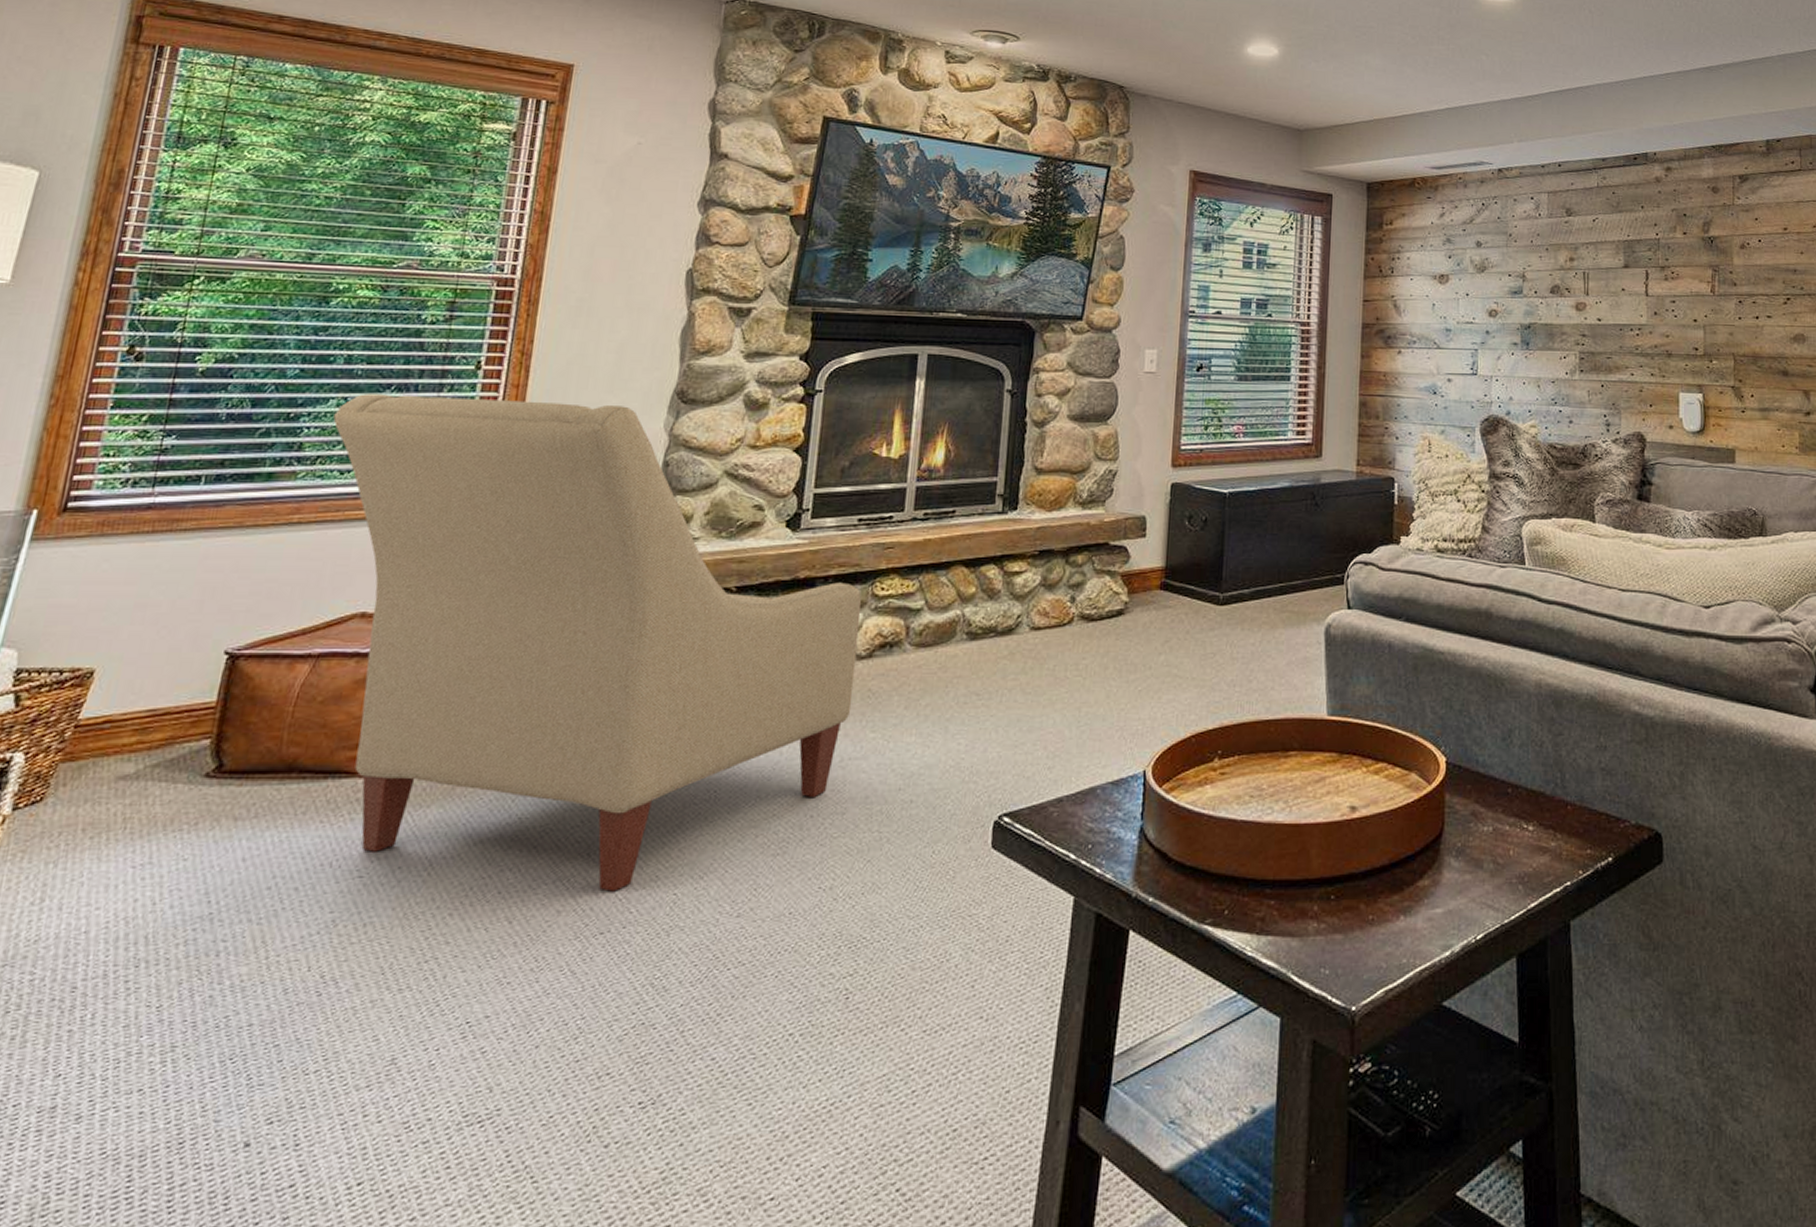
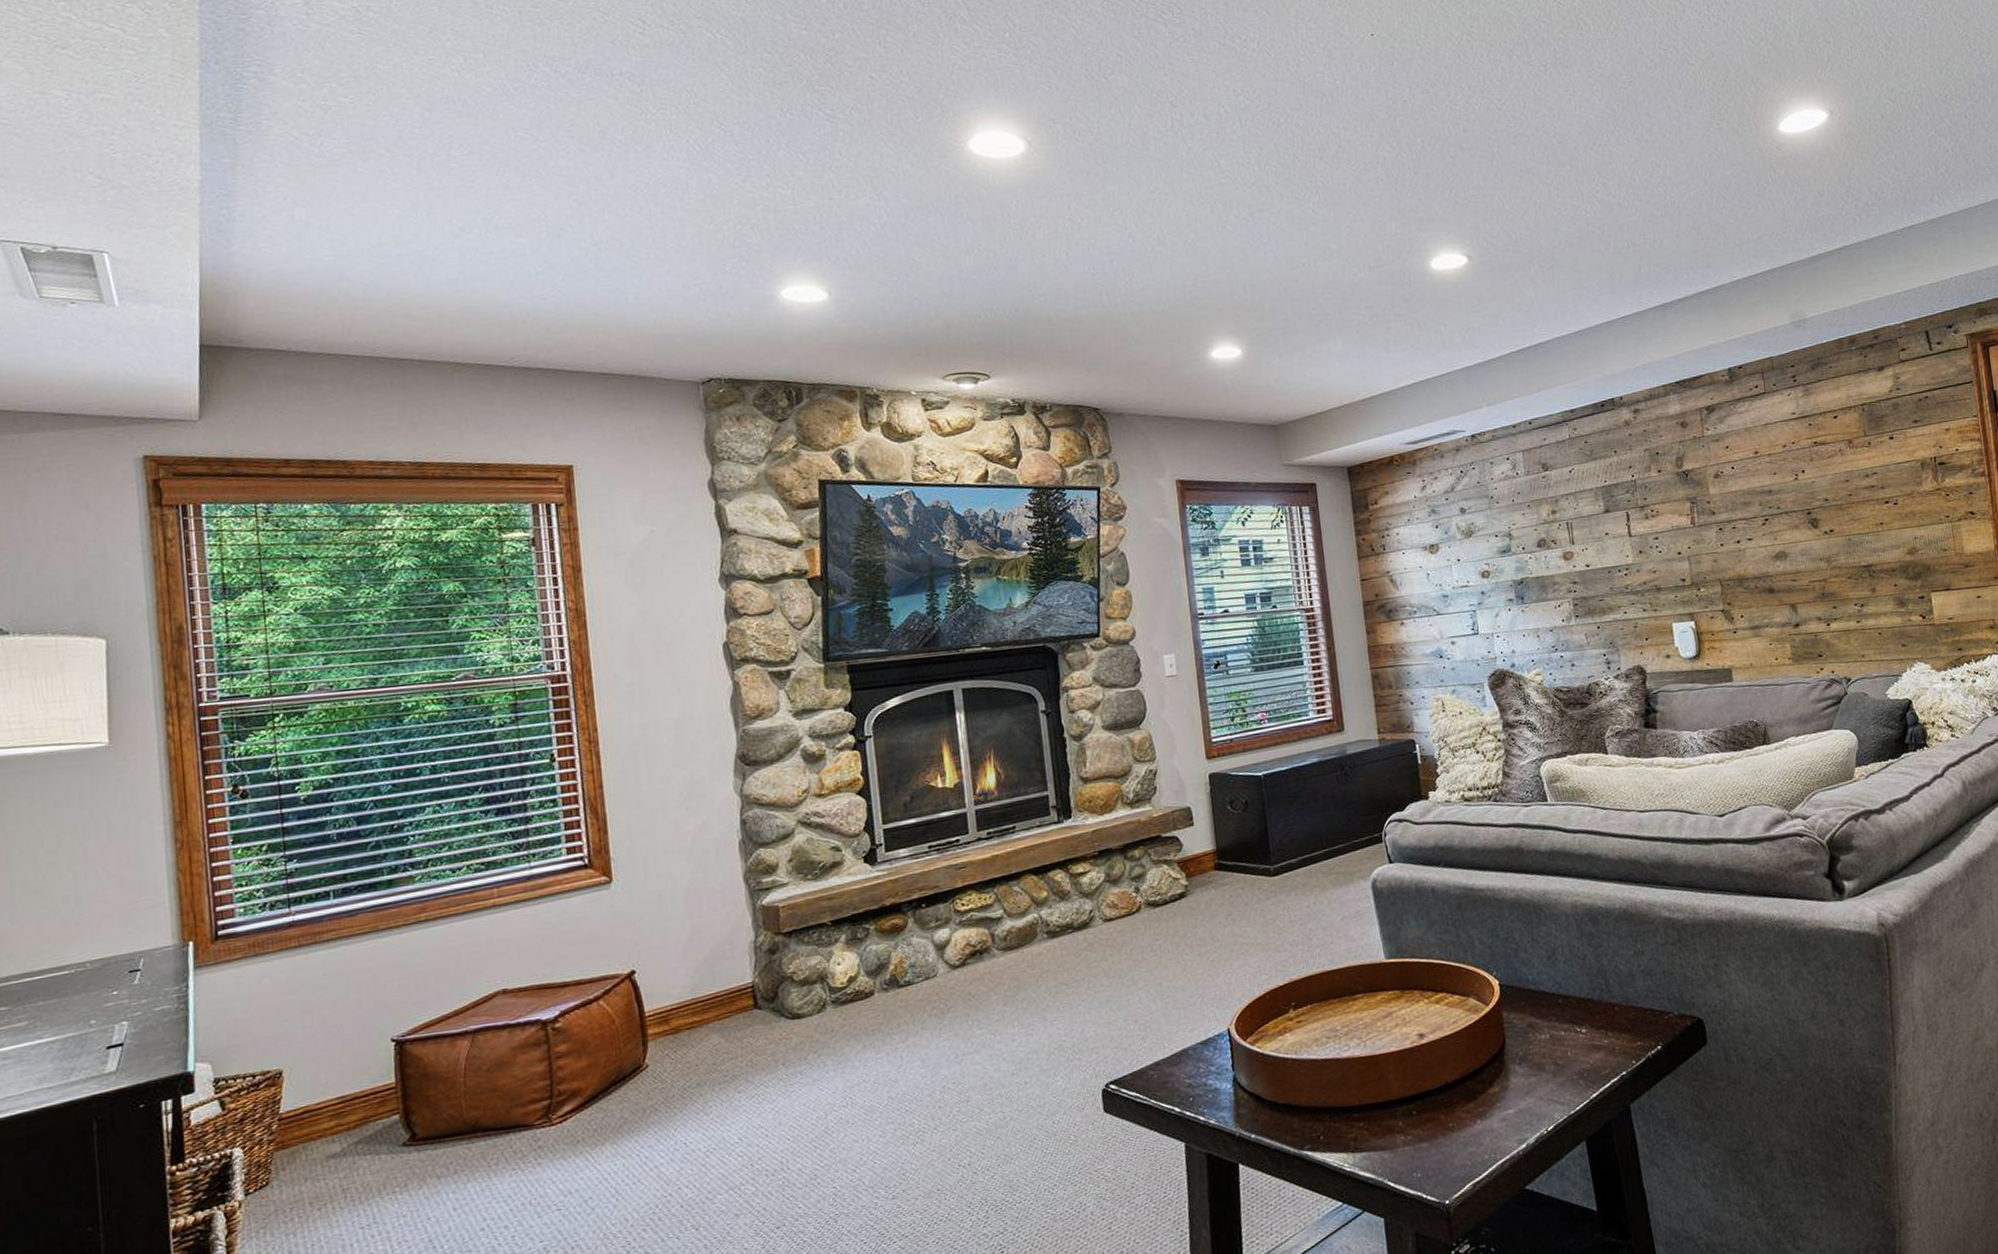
chair: present [333,394,861,892] -> none [433,775,957,1193]

